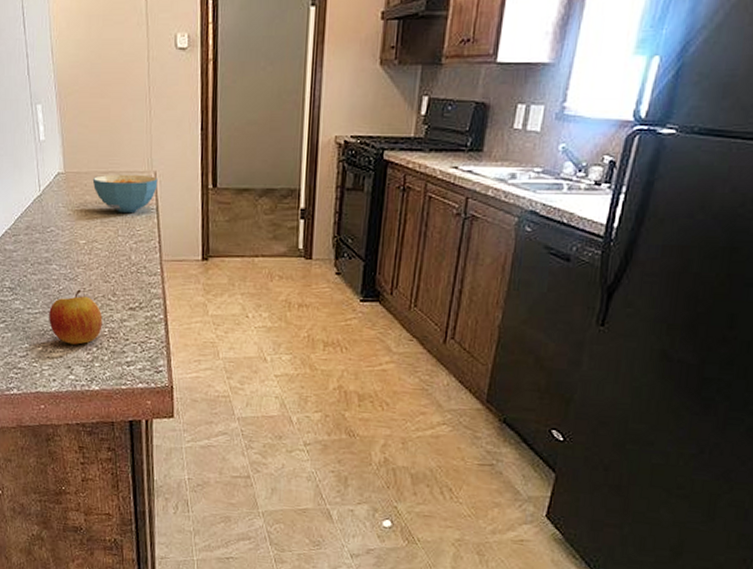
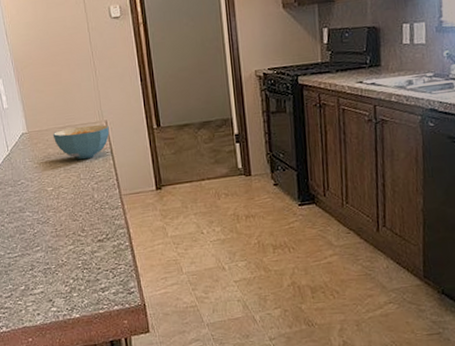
apple: present [49,289,103,345] -> none [27,230,76,280]

